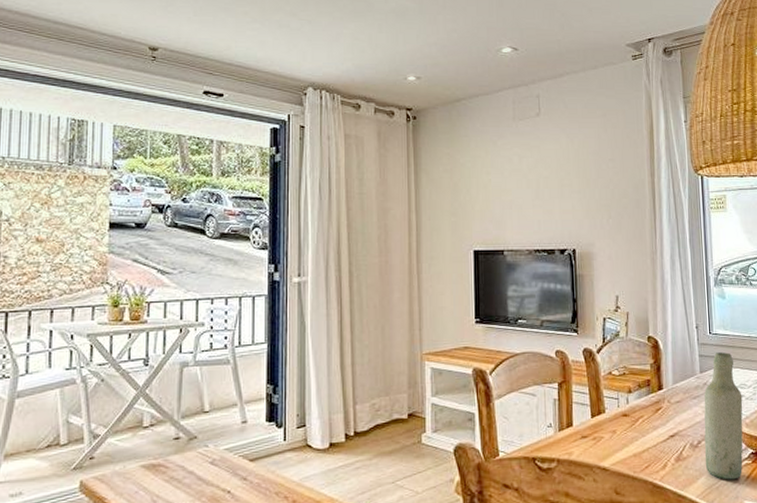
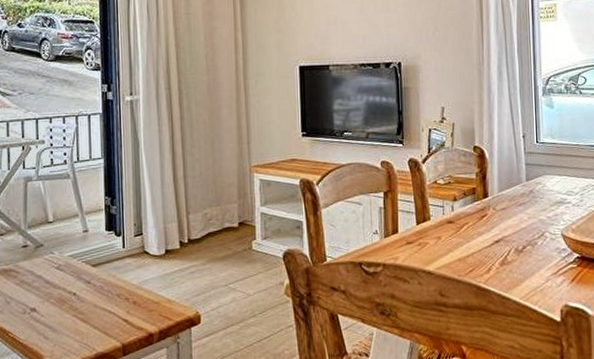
bottle: present [704,352,743,480] -> none [529,160,569,283]

